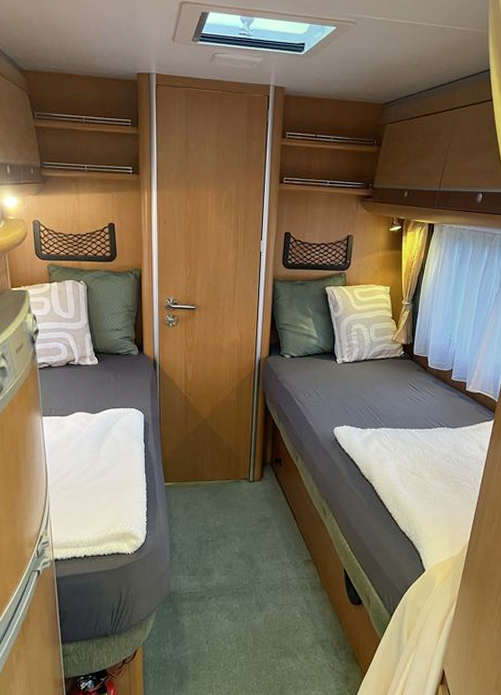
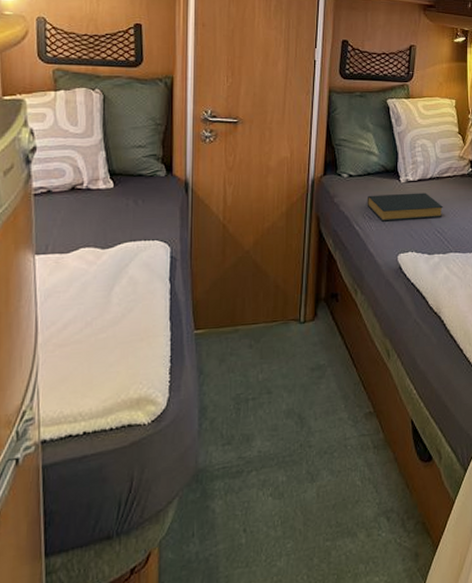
hardback book: none [306,373,377,398] -> present [367,192,444,222]

